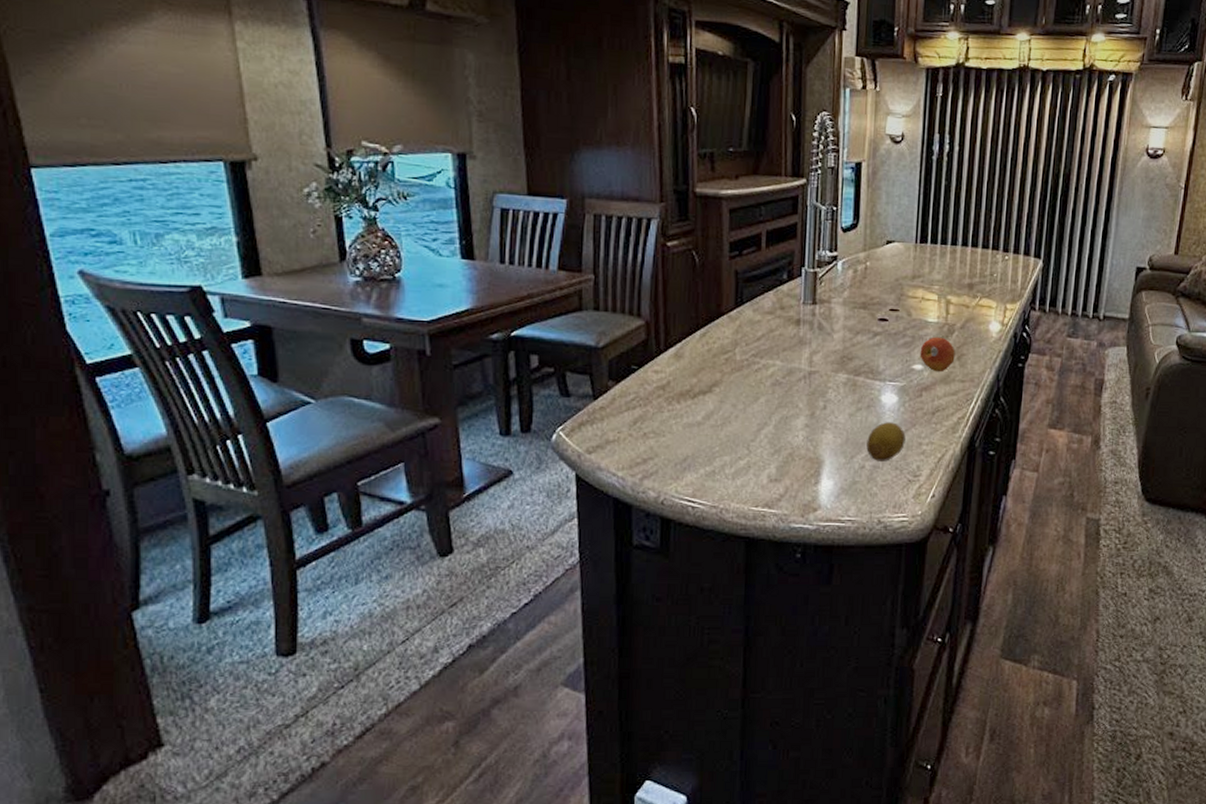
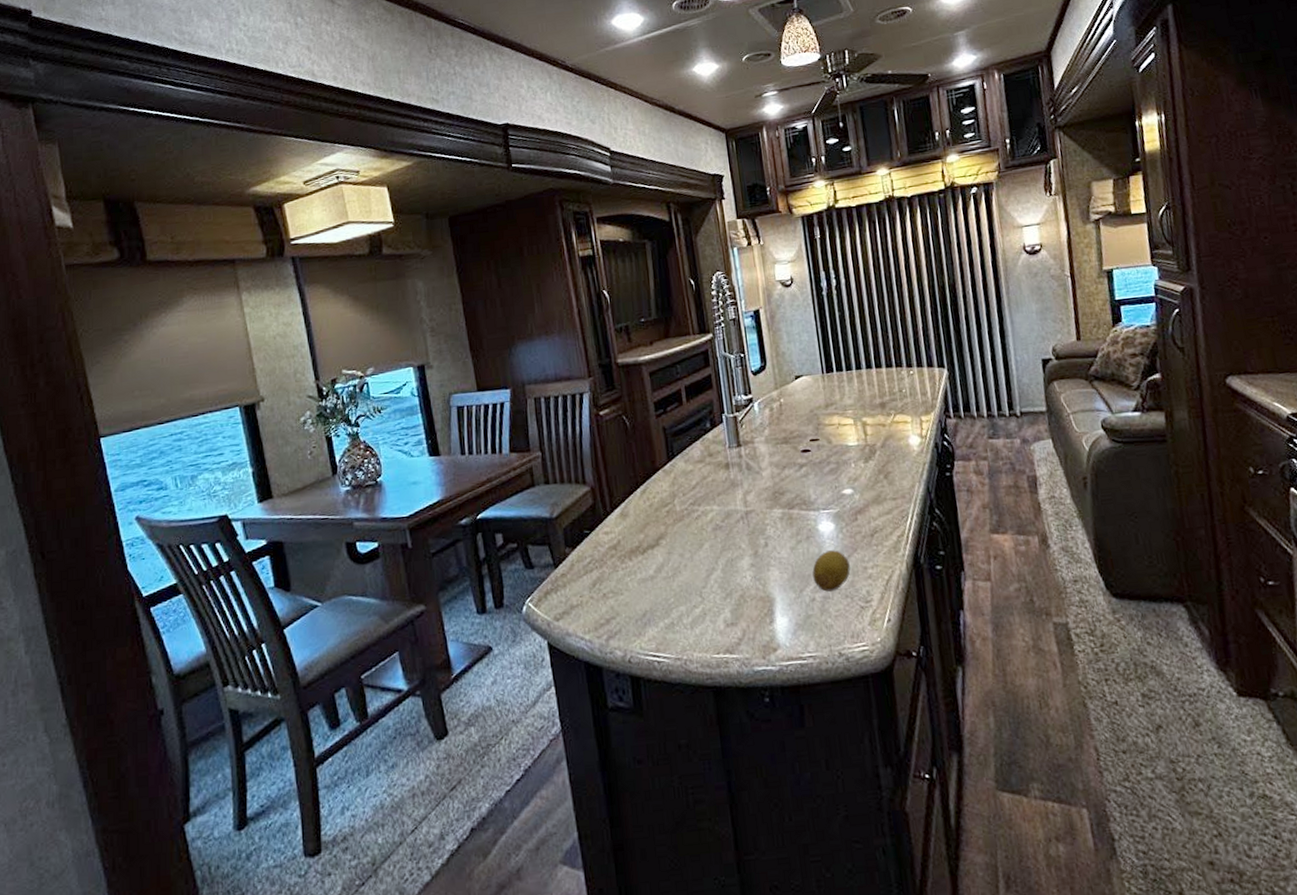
fruit: present [920,337,955,372] -> none [846,458,882,494]

